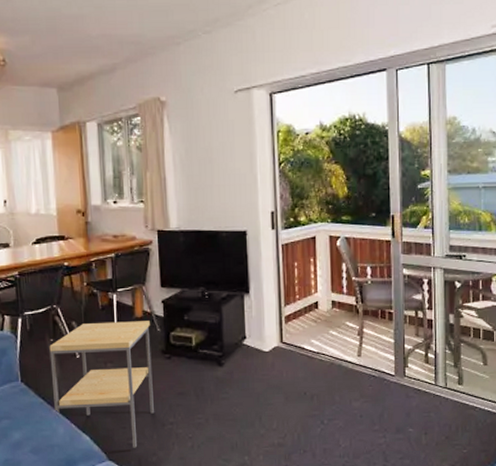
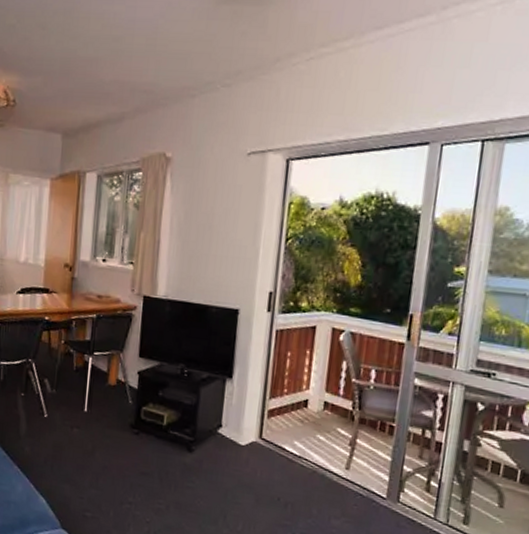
side table: present [49,321,154,448] -> none [16,382,123,522]

